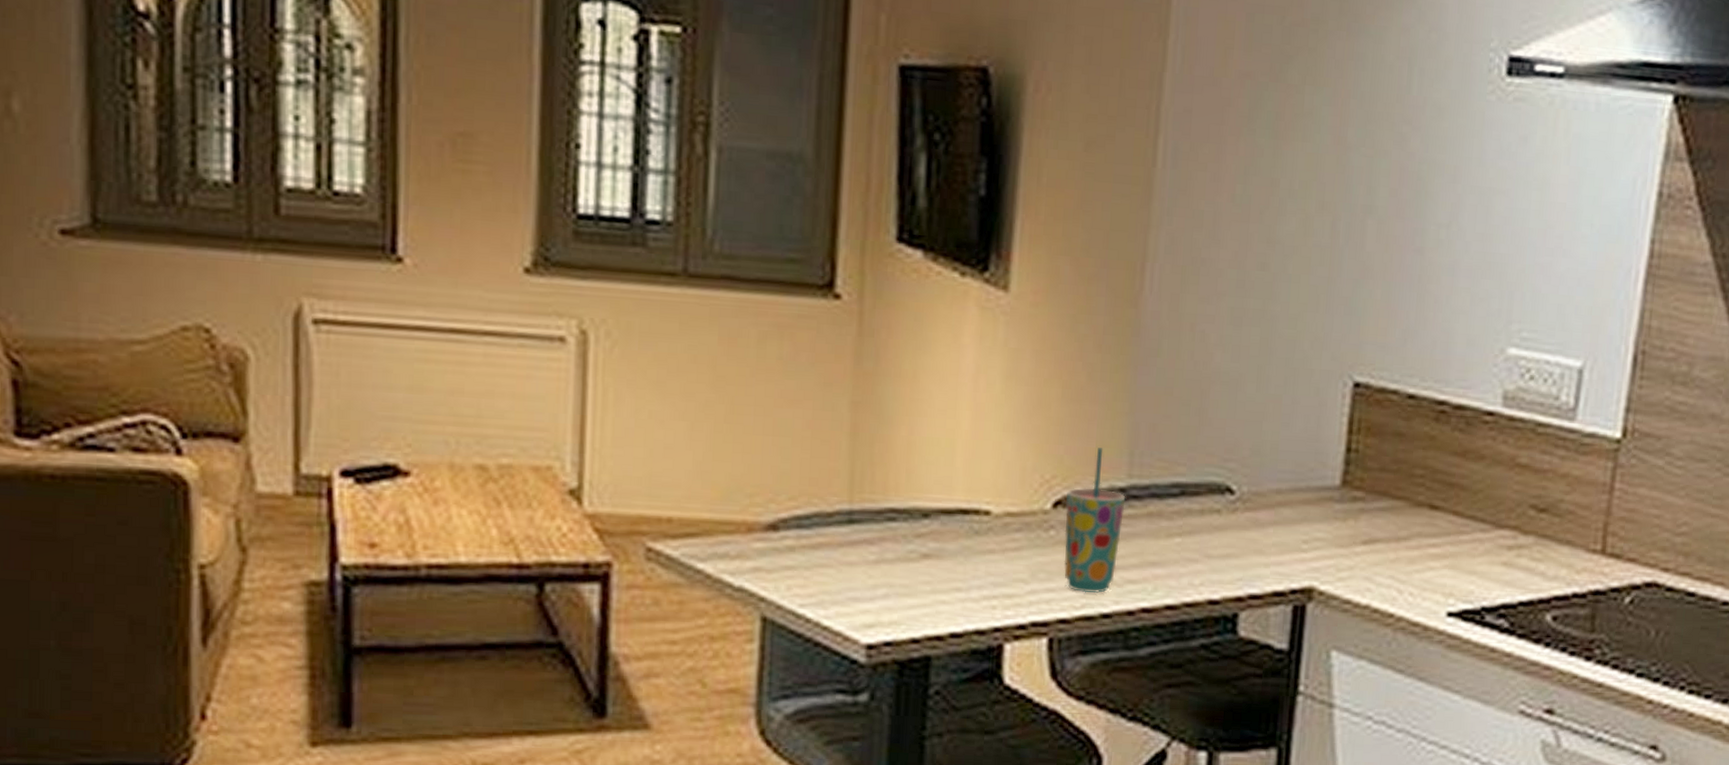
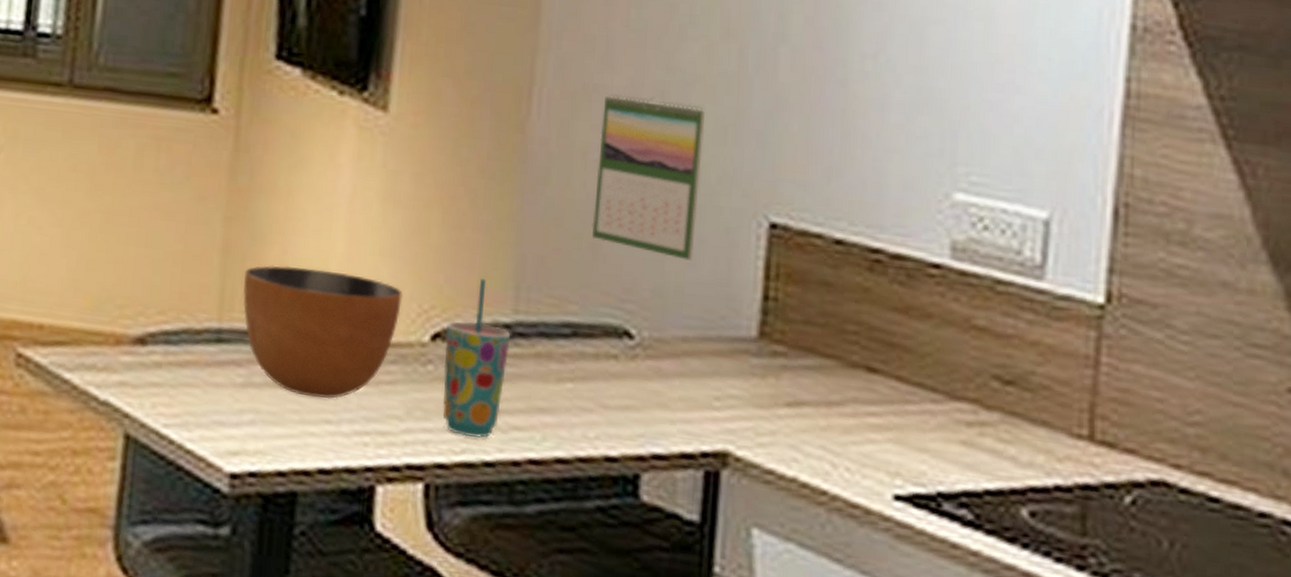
bowl: none [872,445,1026,569] -> present [242,265,403,400]
calendar: none [1198,266,1301,420] -> present [592,93,705,261]

